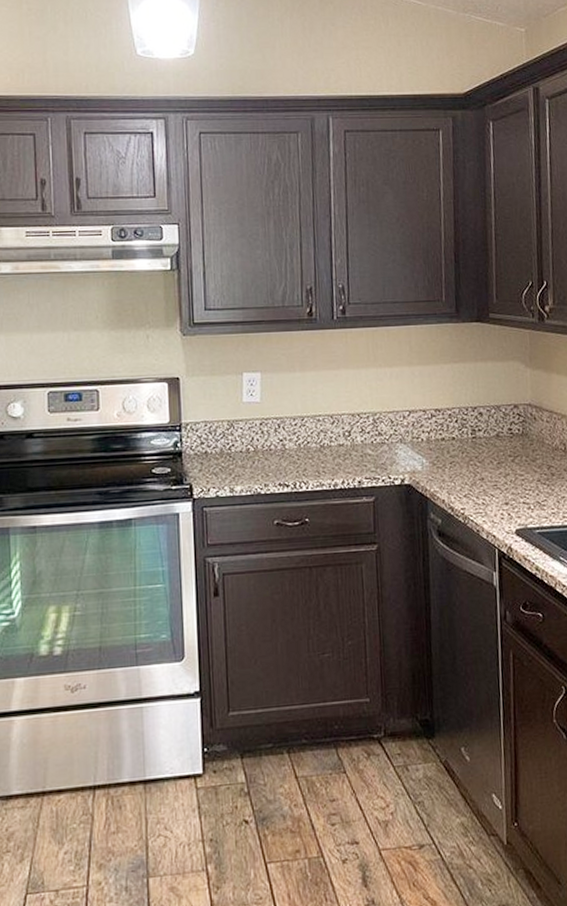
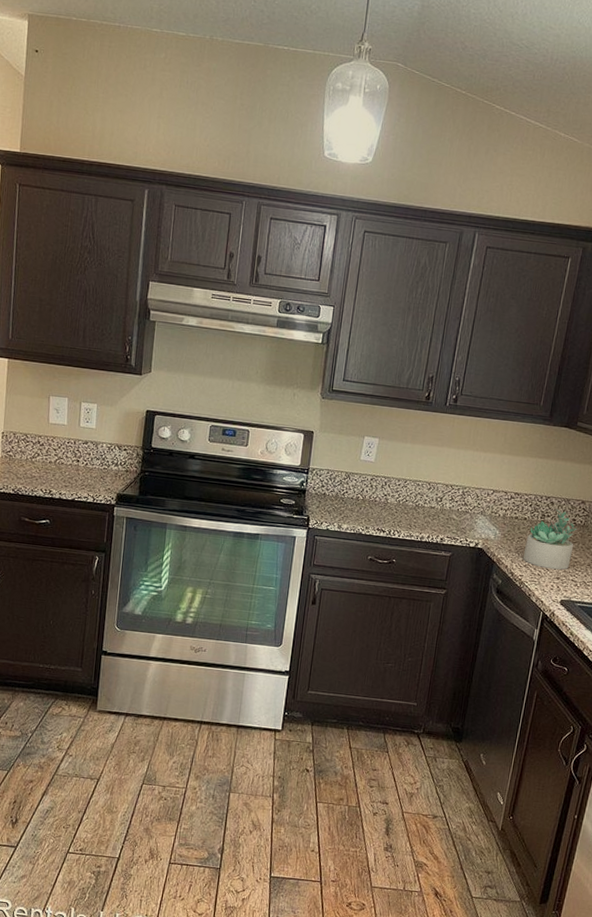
succulent plant: none [459,419,517,494] -> present [522,508,577,570]

